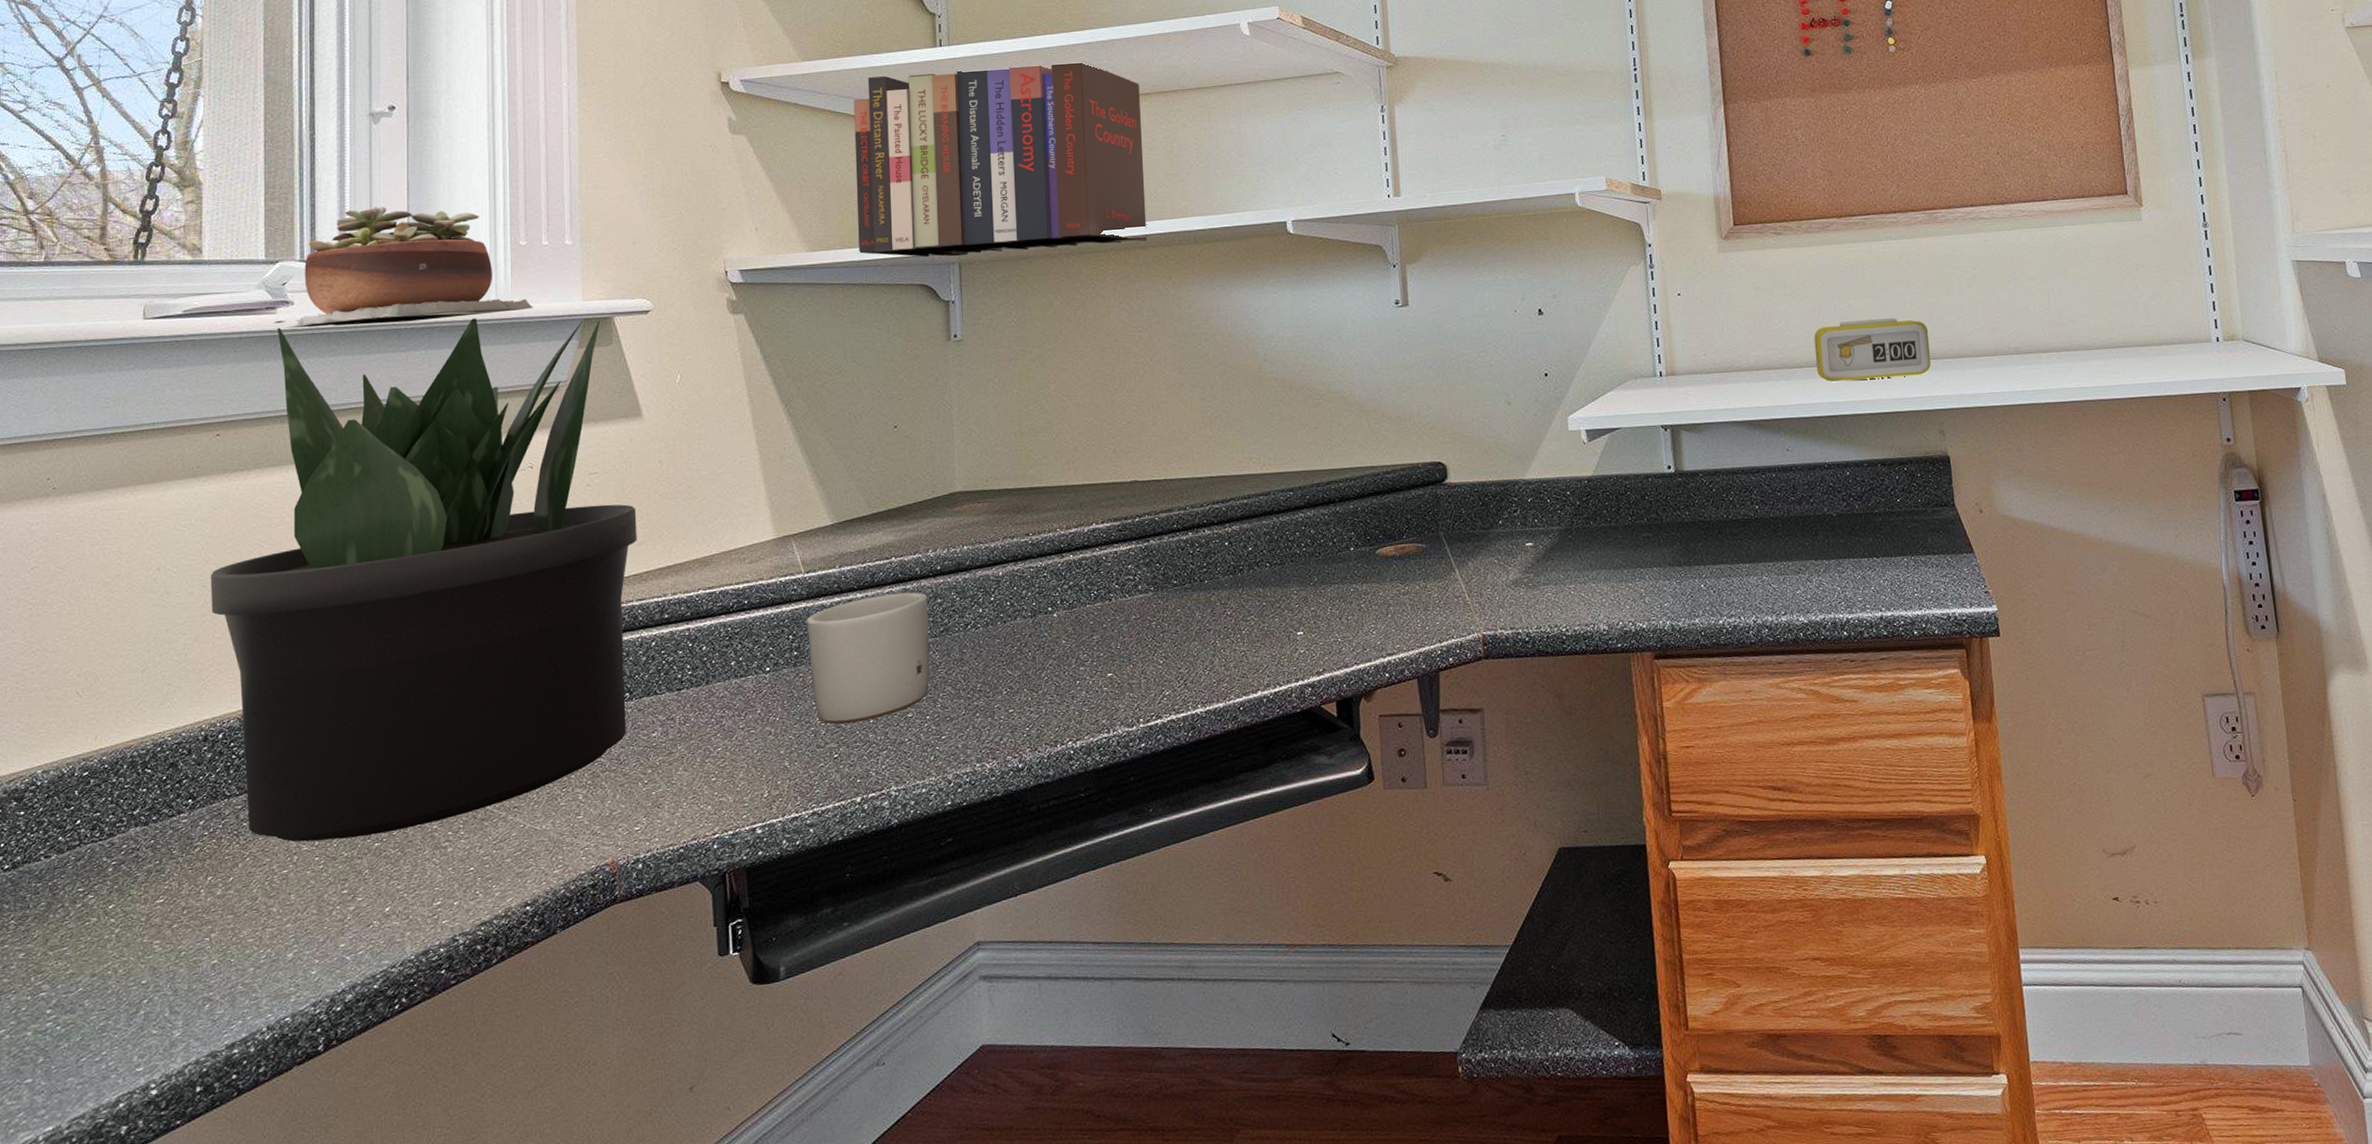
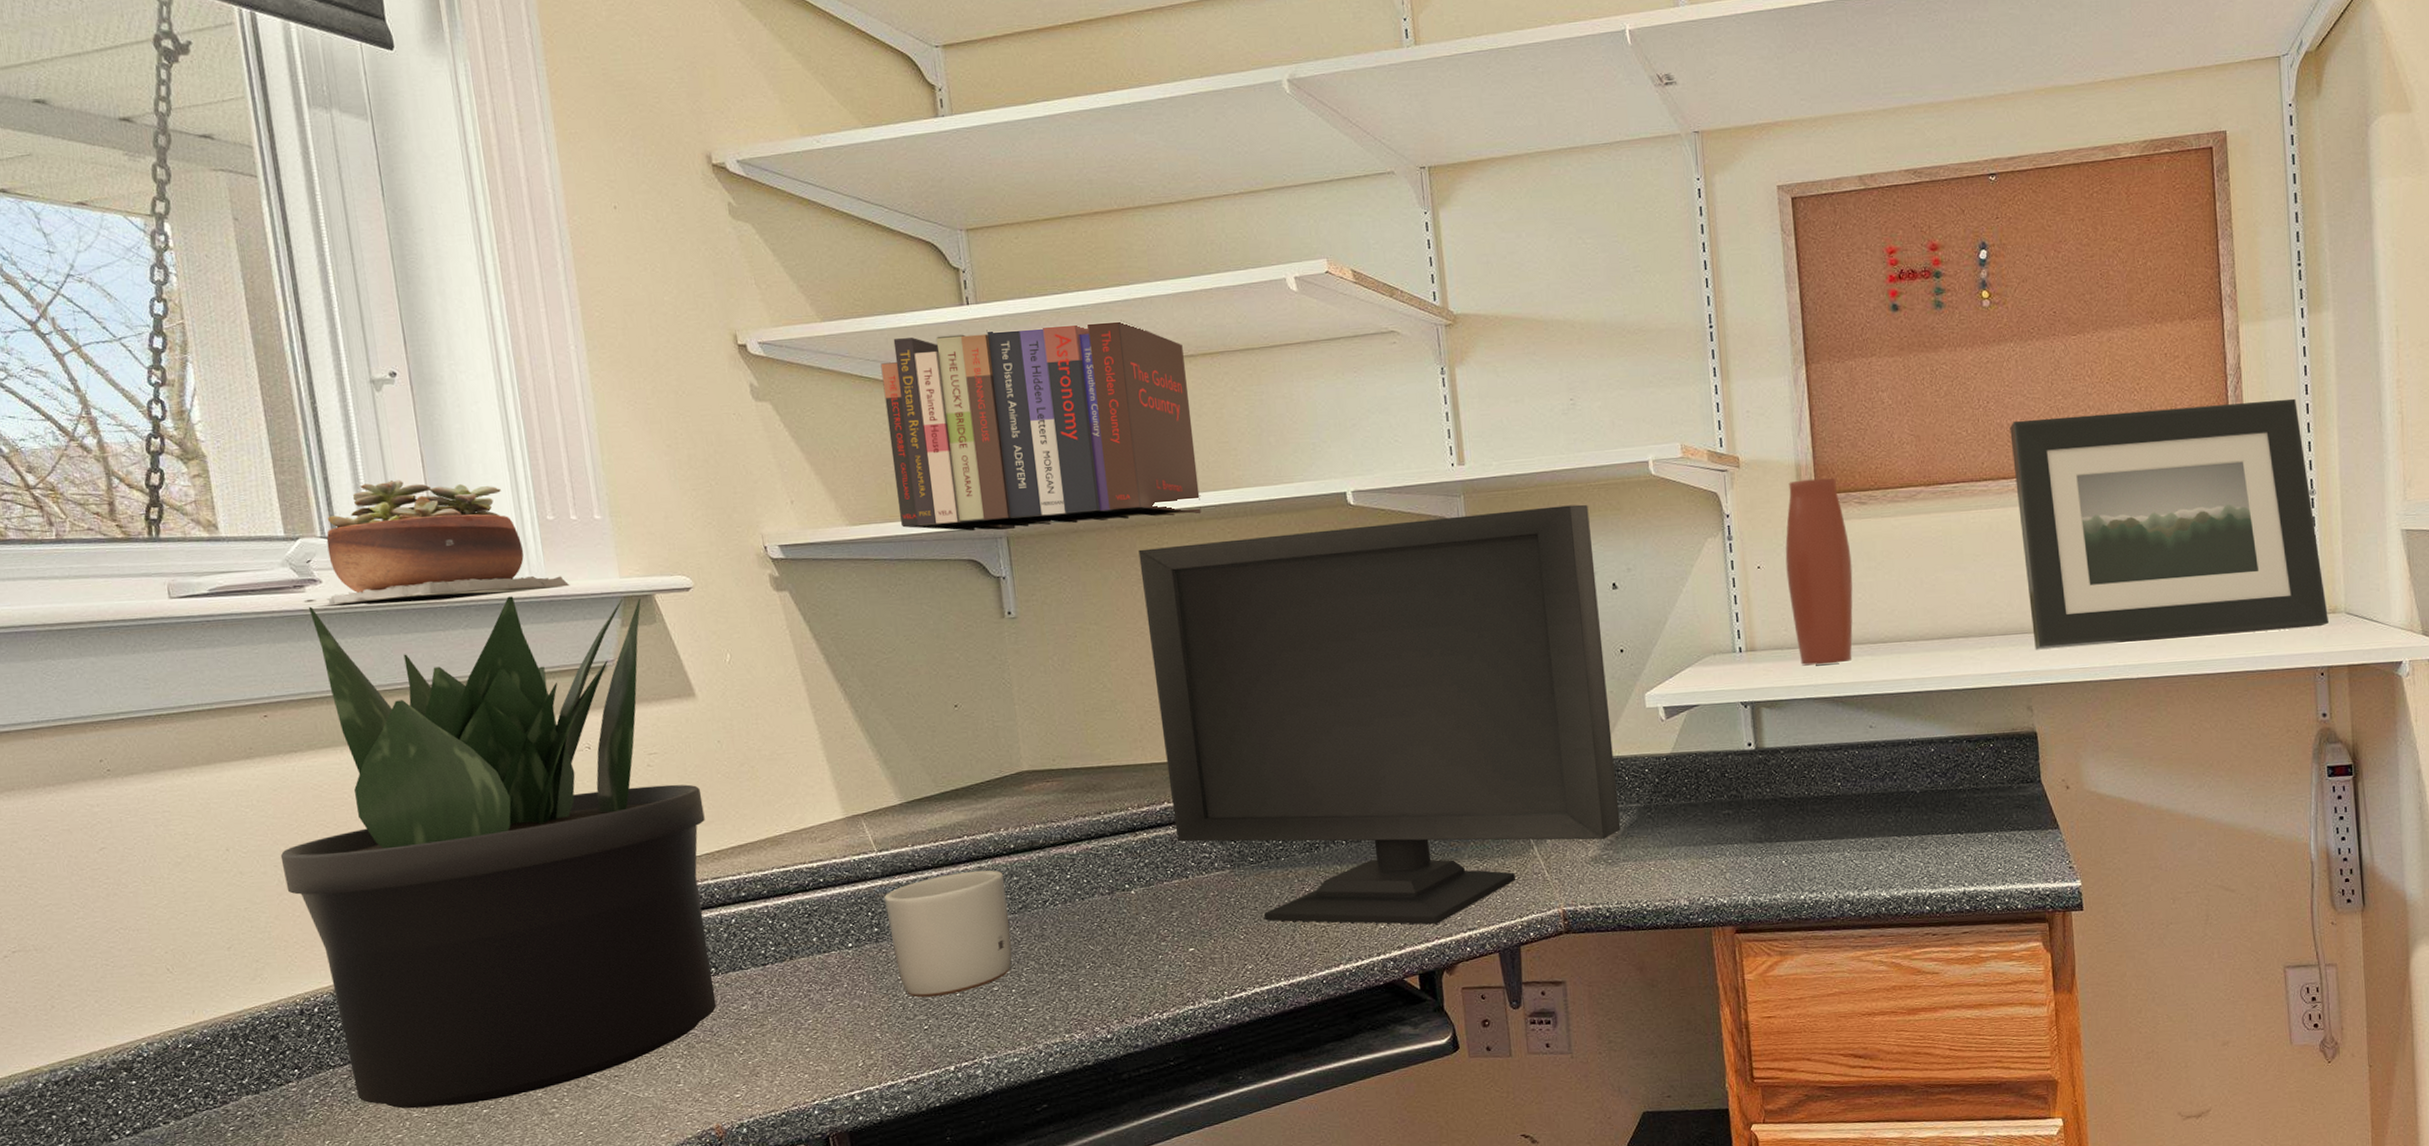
computer monitor: none [1084,234,1542,650] -> present [1138,504,1621,925]
vase: none [1704,209,1770,390] -> present [1785,478,1853,666]
clock: present [1814,318,1931,382] -> none [1899,591,2021,657]
picture frame: none [1917,137,2228,375] -> present [2010,398,2328,650]

